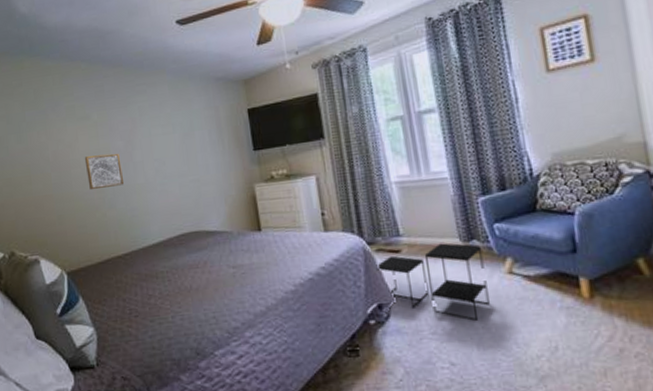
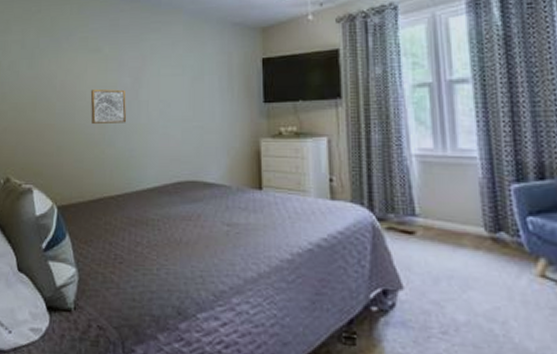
side table: present [376,243,490,321] -> none [385,230,515,326]

